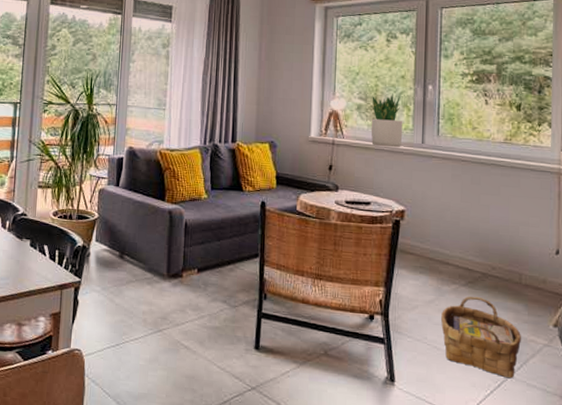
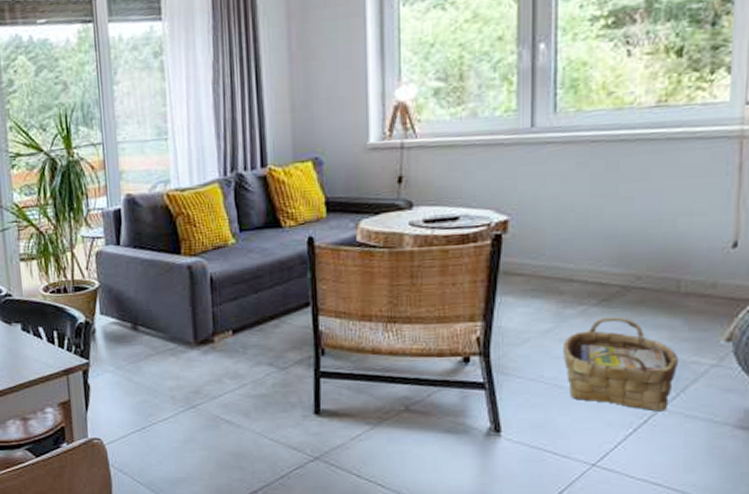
planter: present [371,93,403,148] -> none [455,64,503,142]

